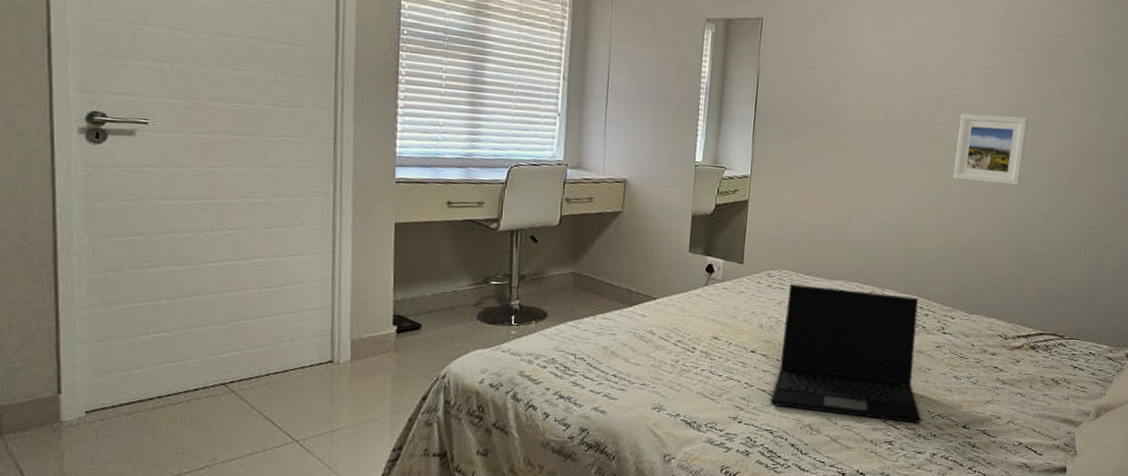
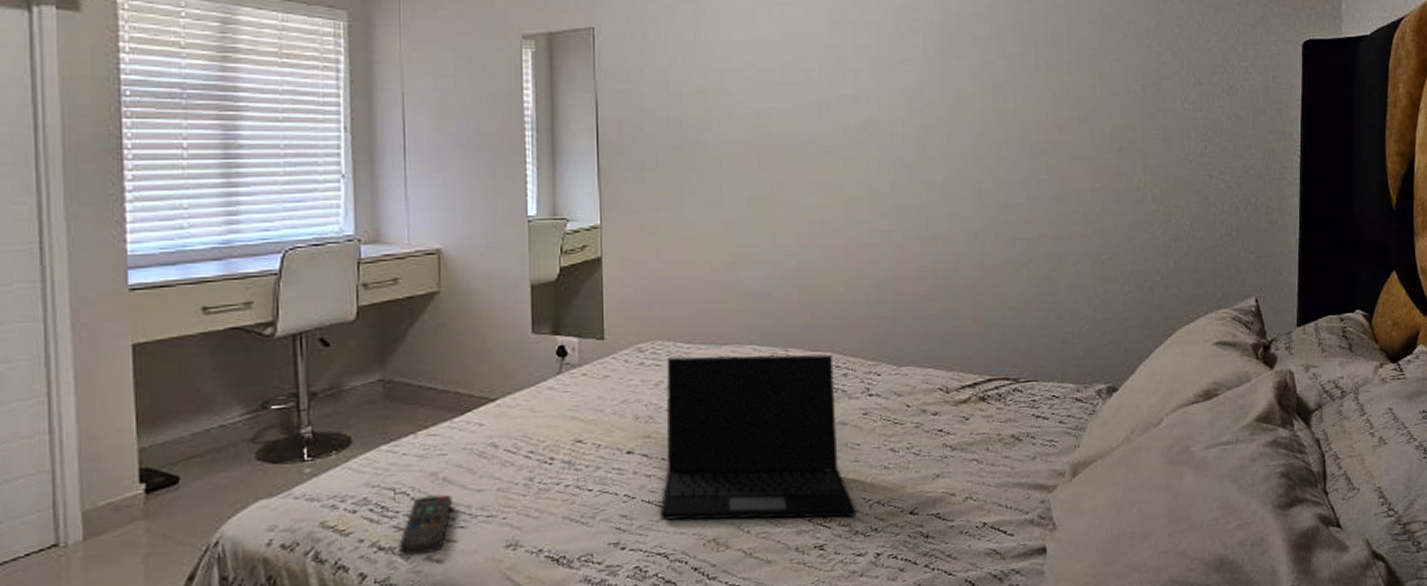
remote control: none [574,363,617,406] -> present [398,494,453,556]
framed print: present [953,113,1029,186] -> none [854,113,938,200]

